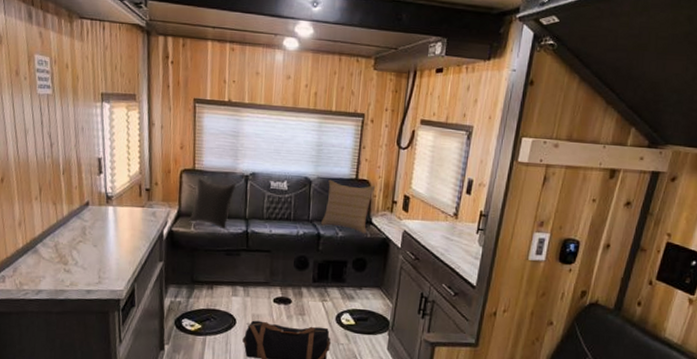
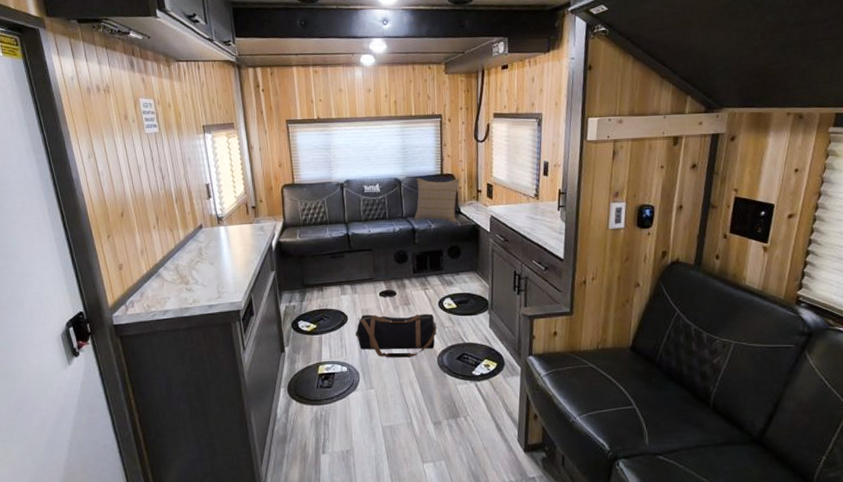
pillow: present [189,178,237,230] -> none [294,191,334,235]

